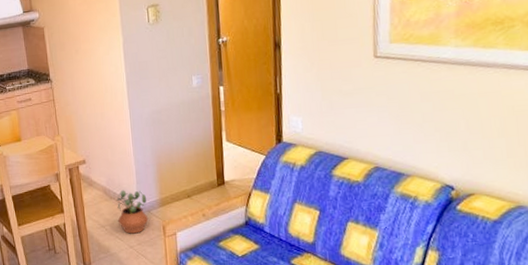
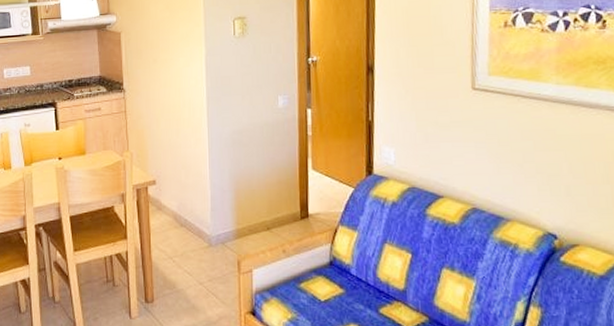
potted plant: present [117,190,149,234] -> none [187,217,222,268]

